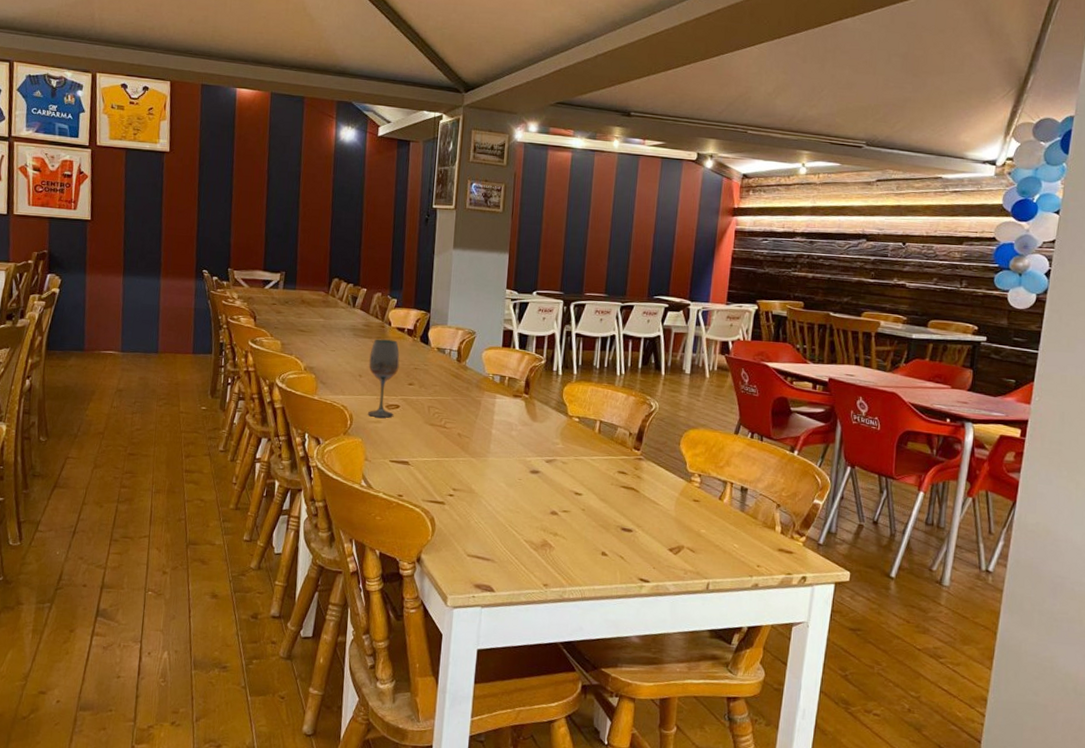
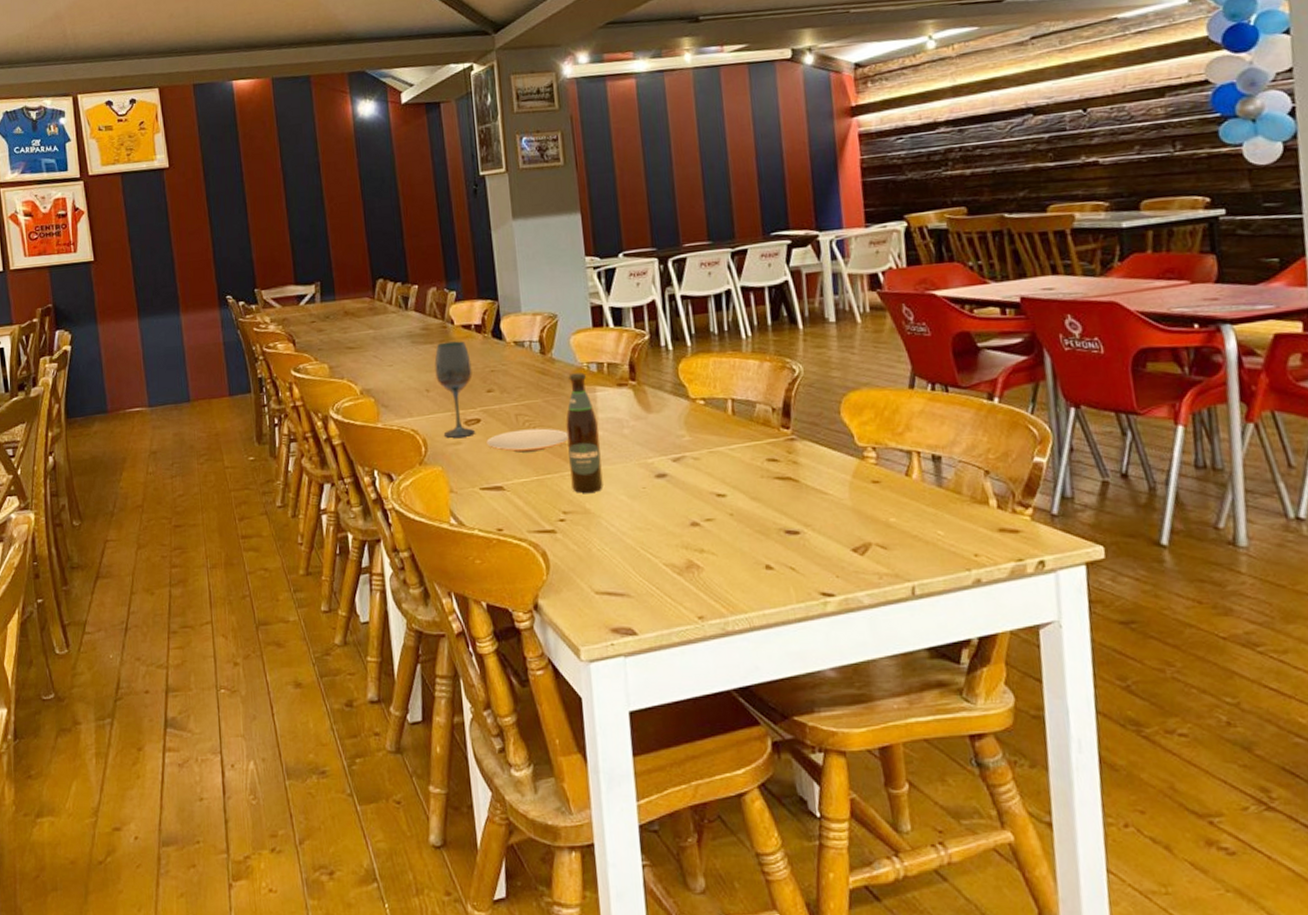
plate: none [401,418,468,438] -> present [486,428,569,453]
bottle: none [463,381,493,477] -> present [566,372,603,493]

